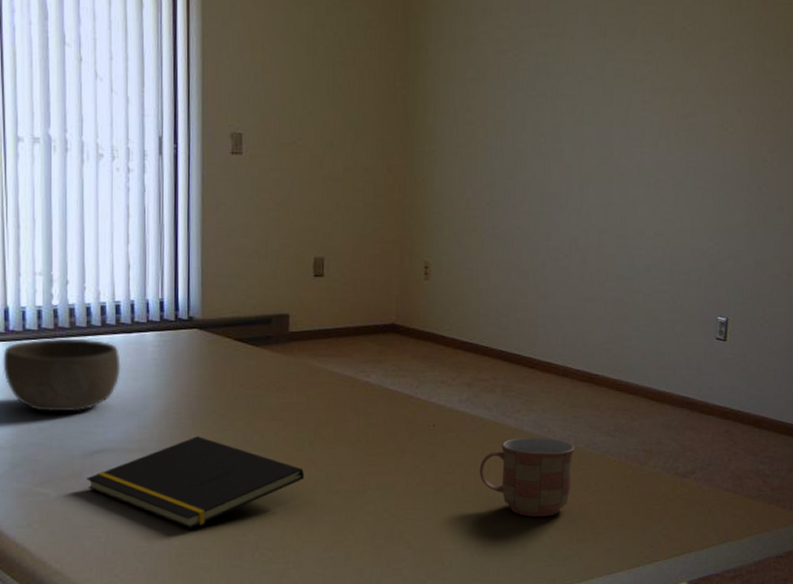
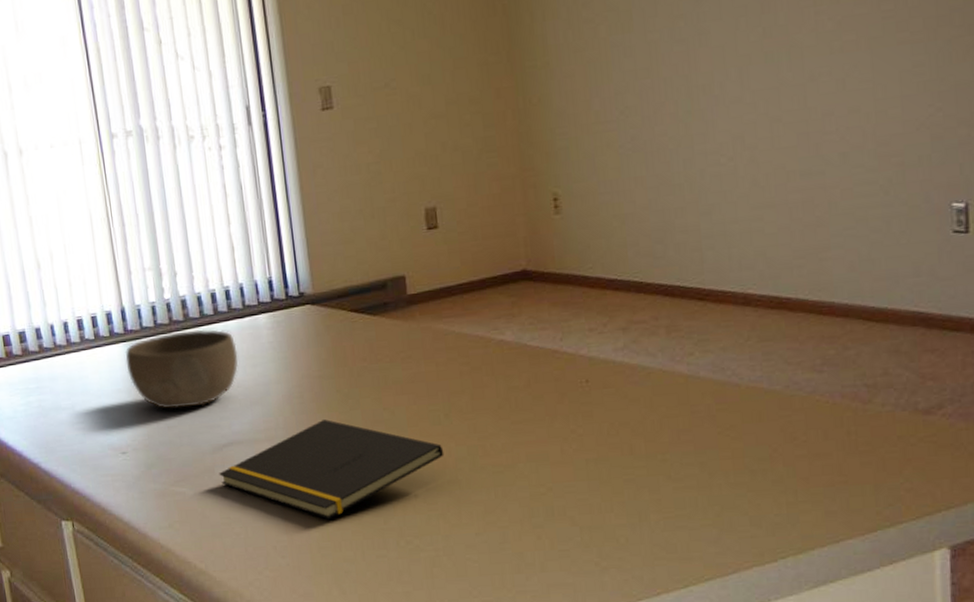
mug: present [479,437,575,516] -> none [648,382,771,479]

